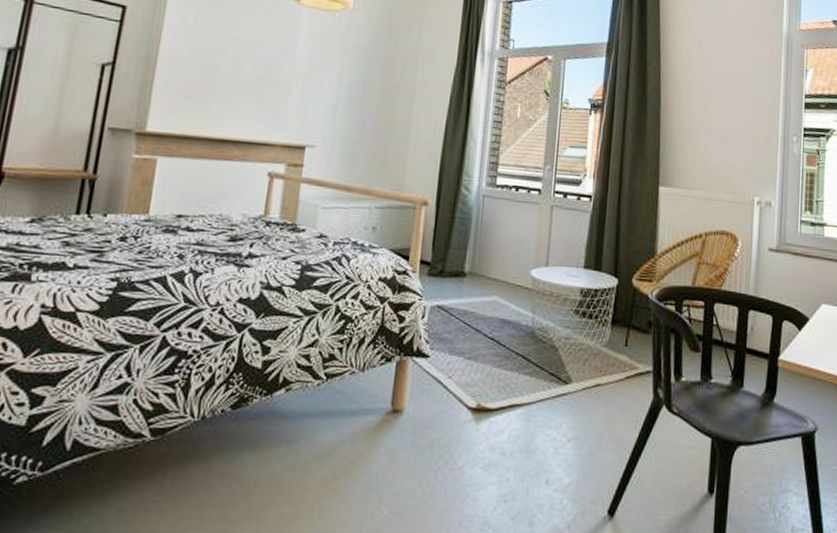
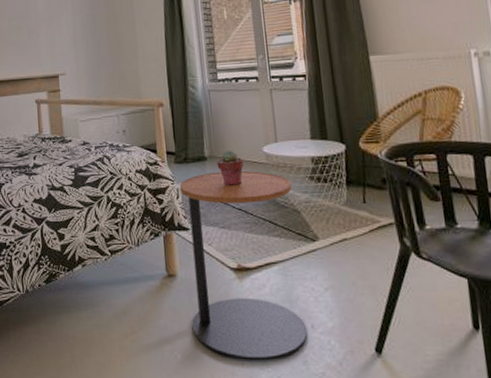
side table: none [409,291,555,521] -> present [179,171,308,361]
potted succulent: none [476,268,507,310] -> present [216,150,244,186]

